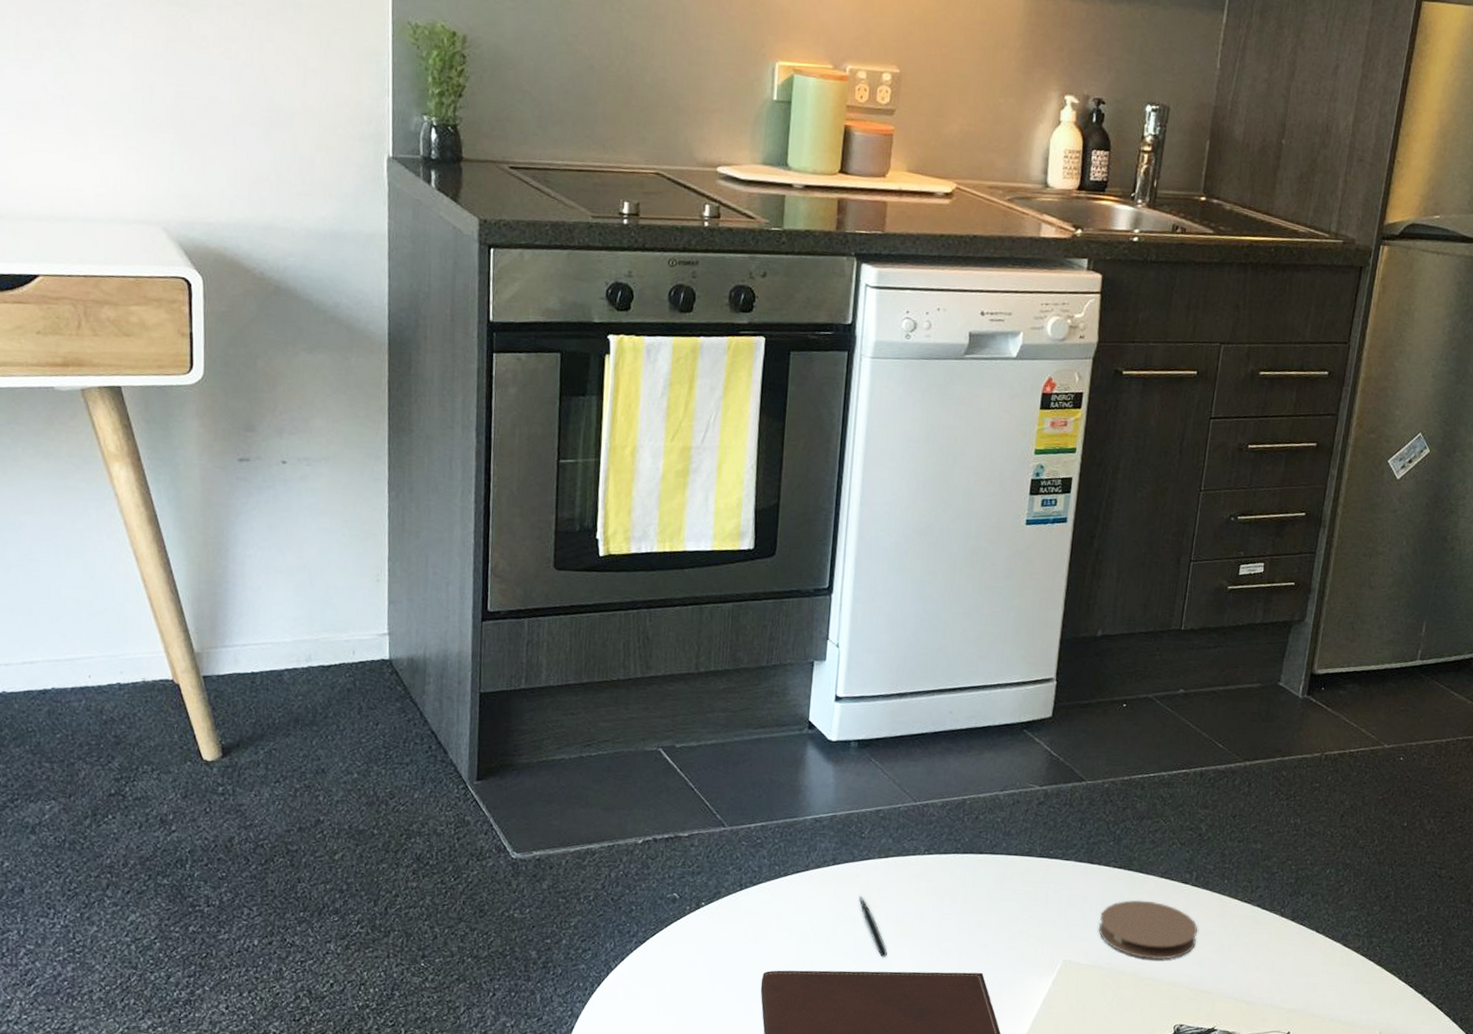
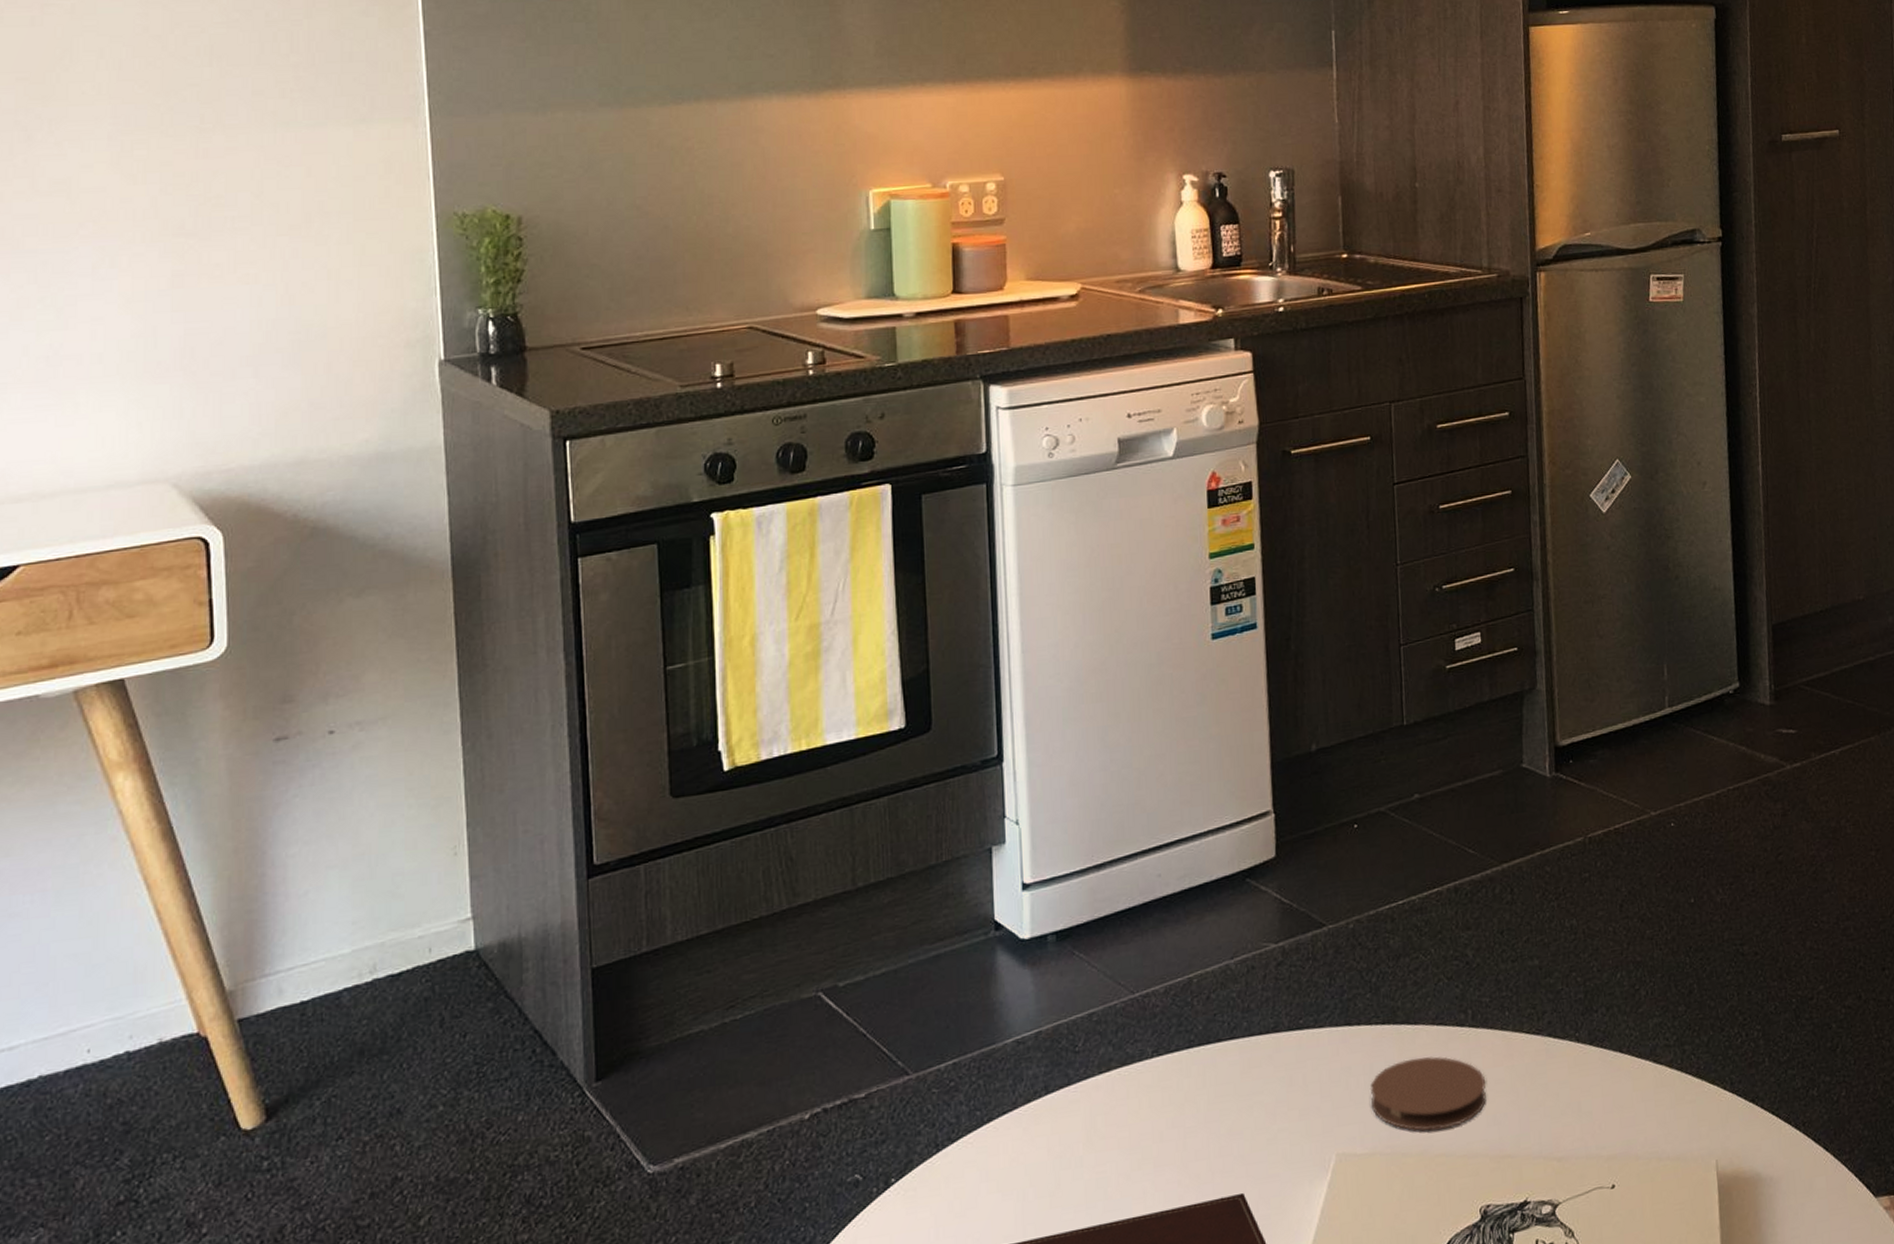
pen: present [858,895,887,958] -> none [1081,1126,1126,1201]

